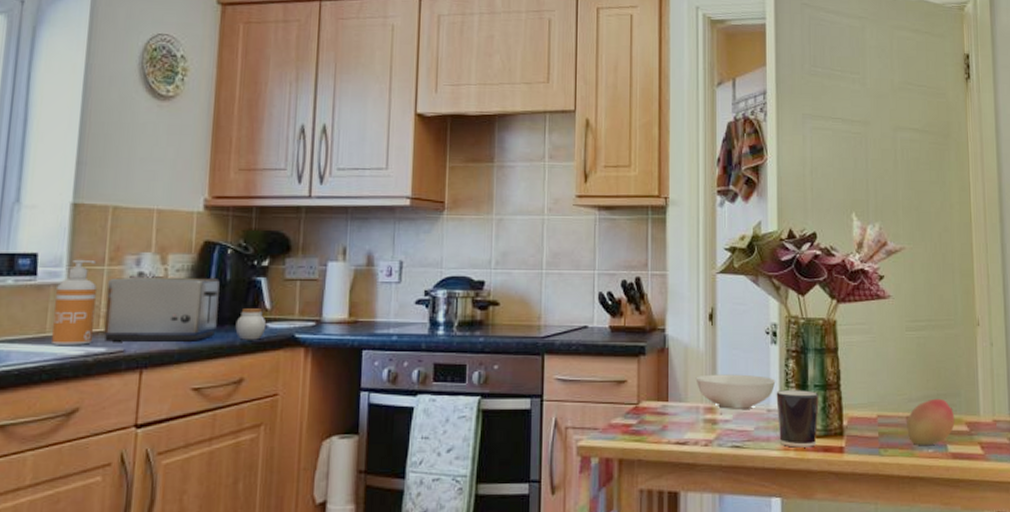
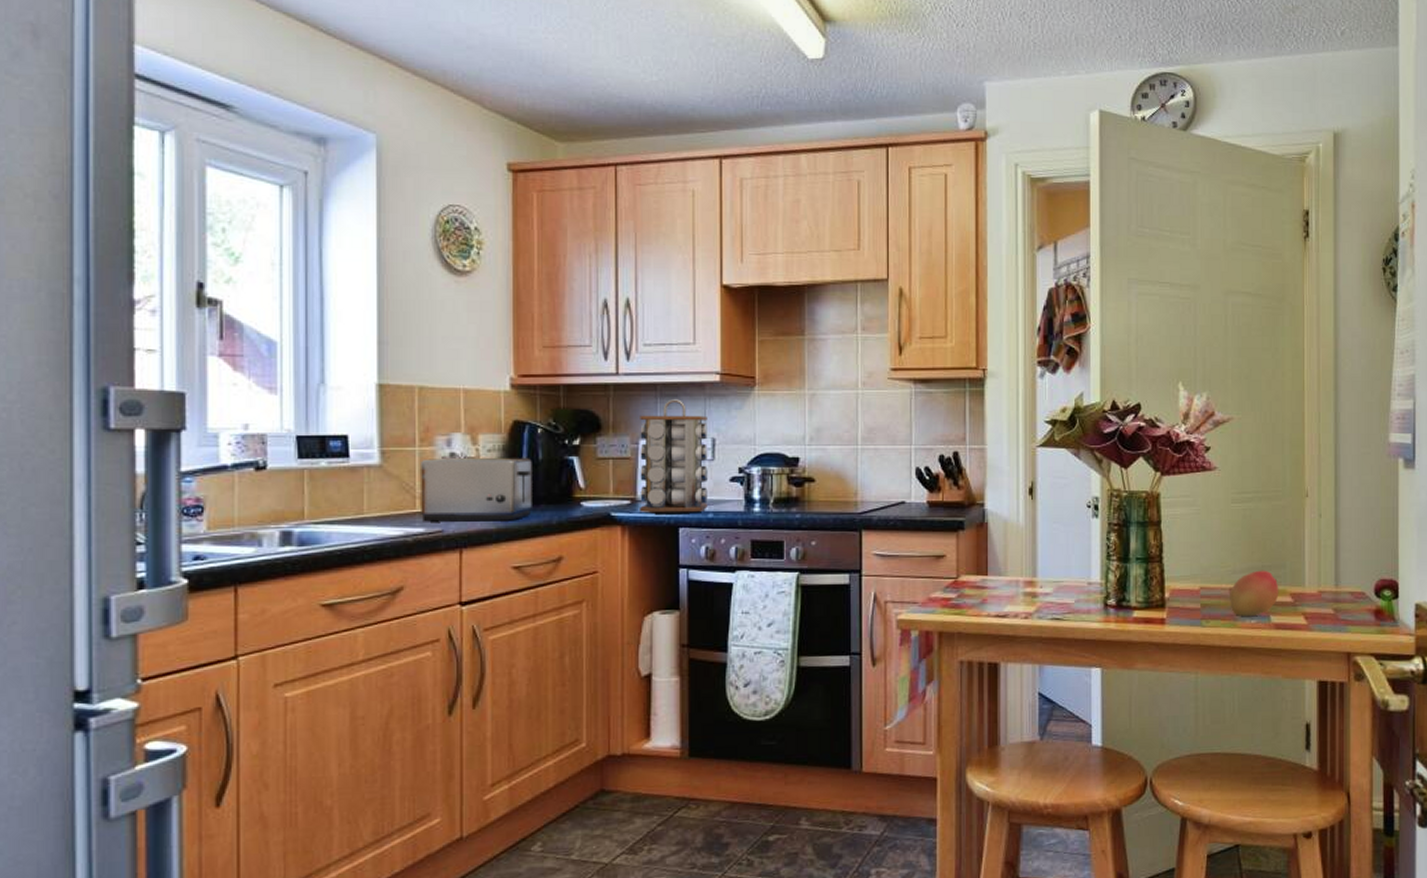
soap dispenser: present [51,259,97,345] -> none [370,440,410,526]
jar: present [235,309,267,340] -> none [551,488,582,519]
spice rack: none [324,222,396,337] -> present [640,399,708,515]
bowl: present [695,374,776,409] -> none [1015,548,1097,583]
mug: present [776,390,819,448] -> none [1097,563,1141,620]

